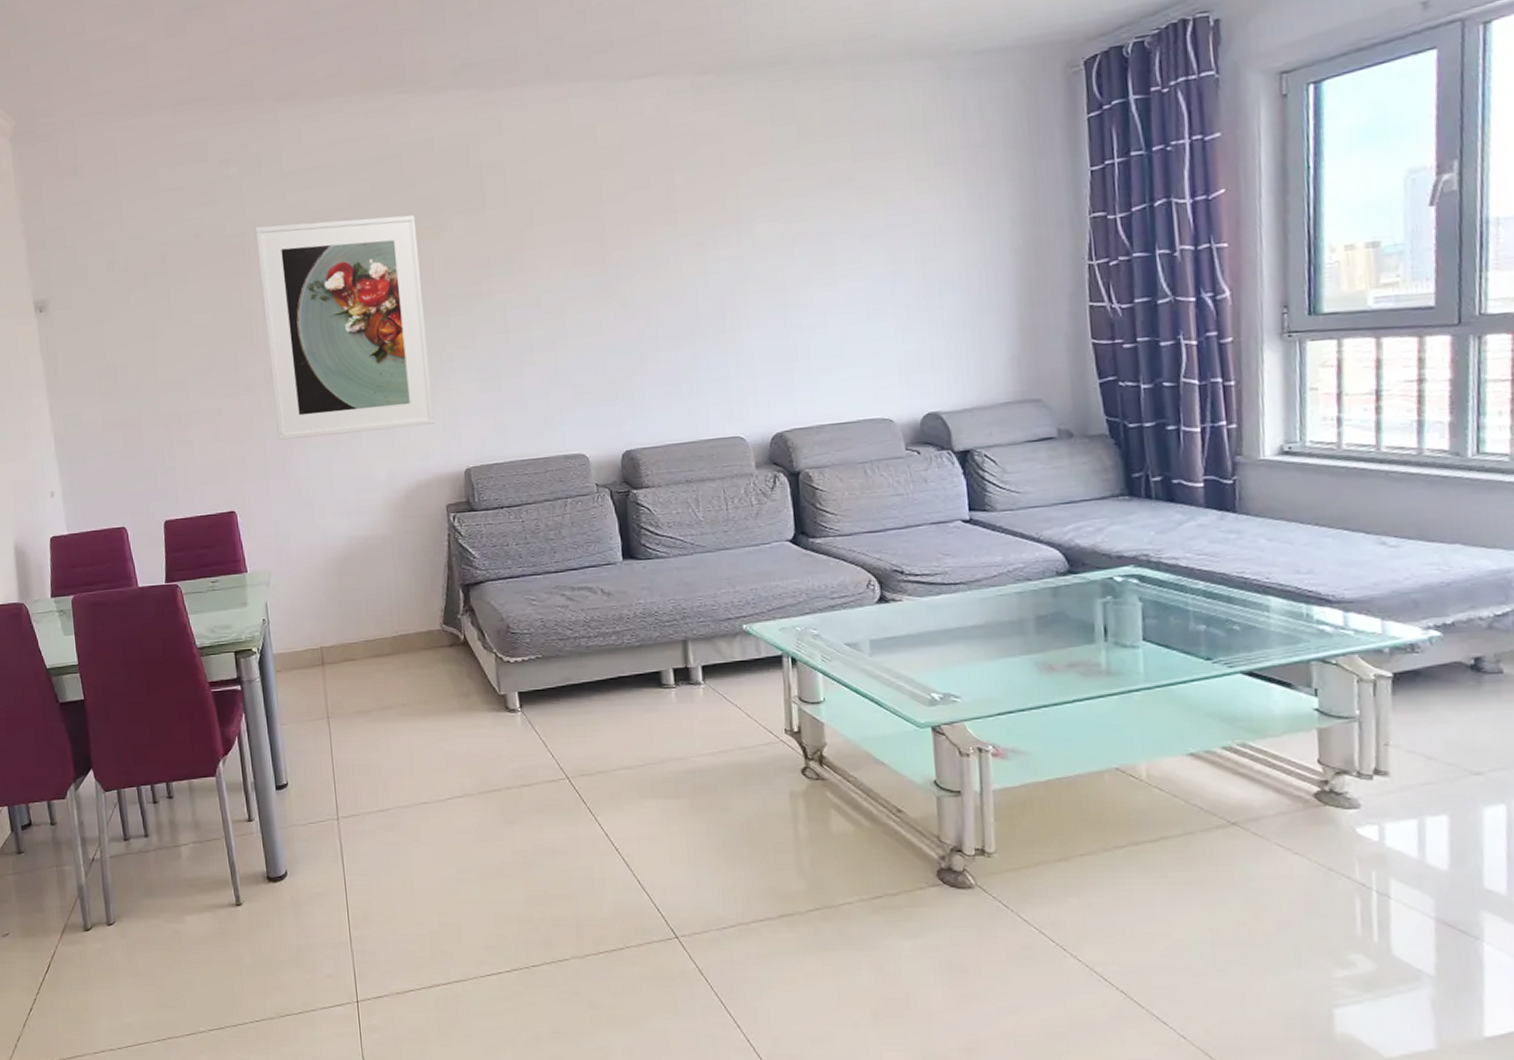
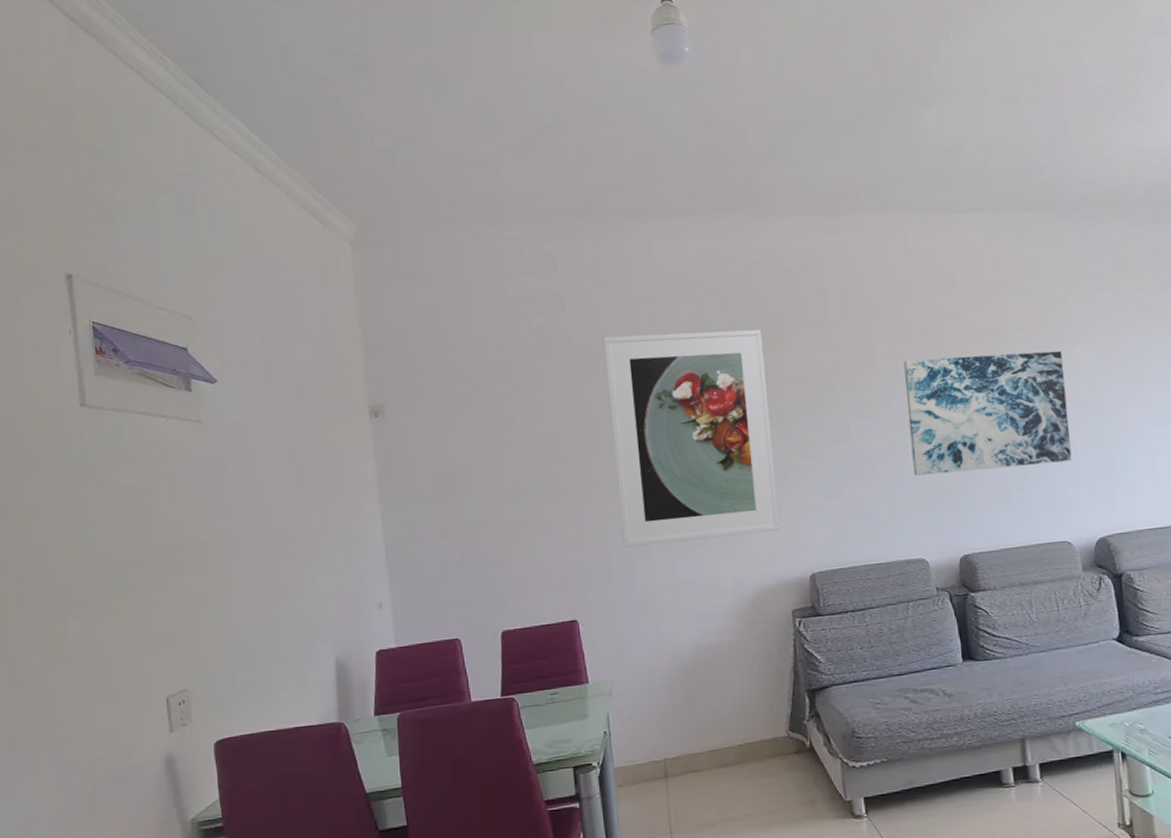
wall art: none [565,229,748,368] -> present [904,350,1072,476]

